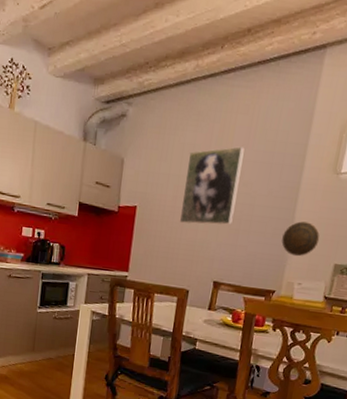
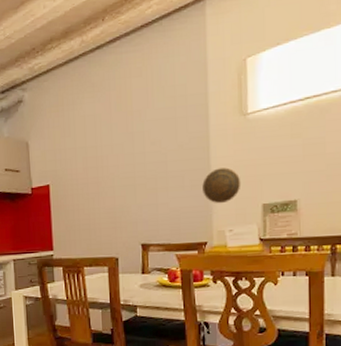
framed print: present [179,146,245,225] -> none [91,108,148,192]

